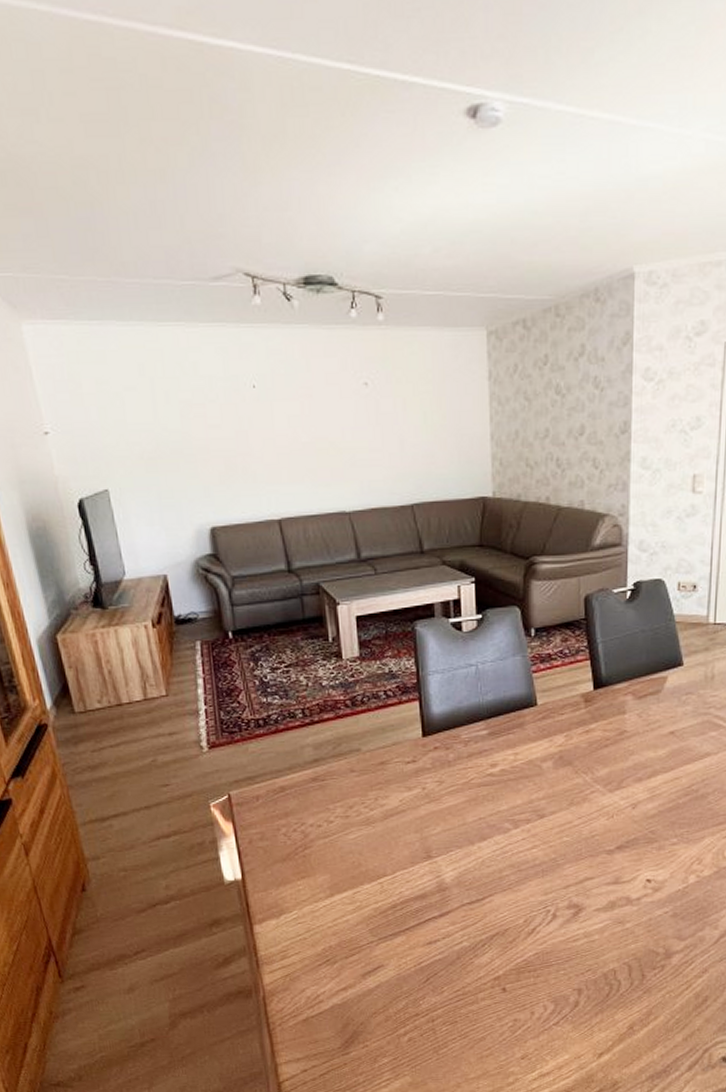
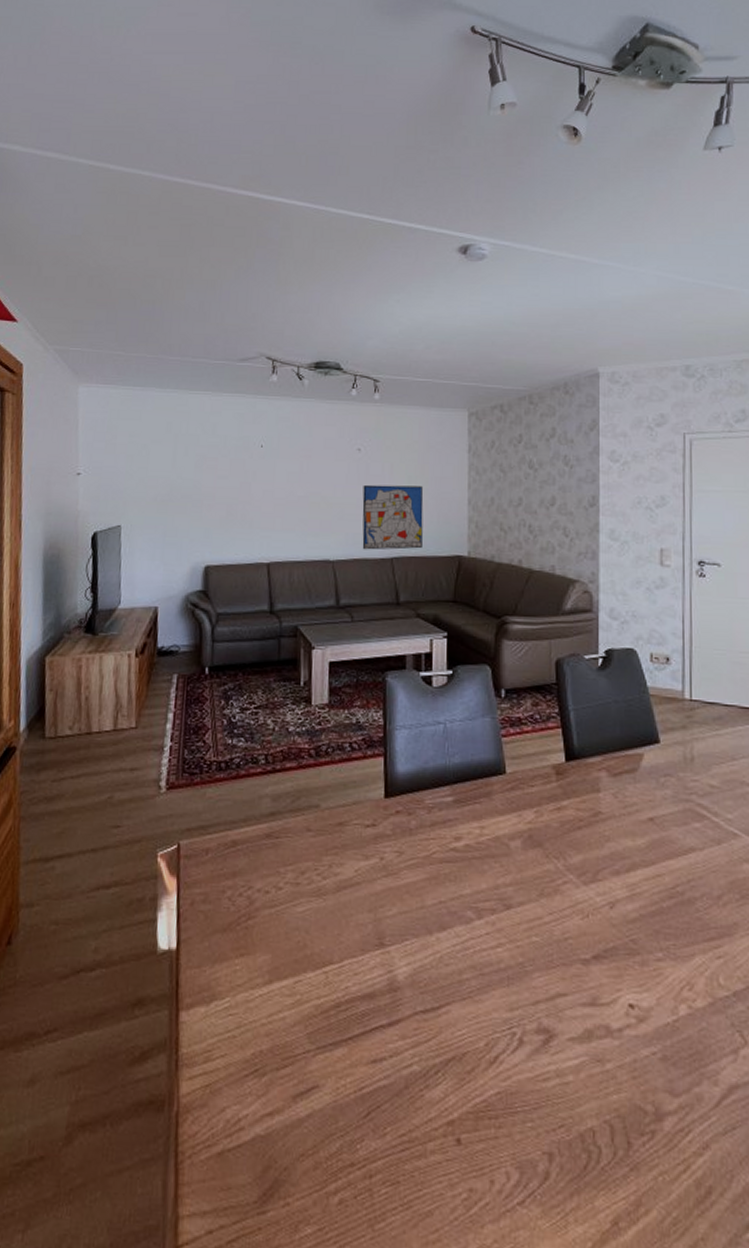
wall art: none [374,422,444,498] -> present [362,484,424,550]

